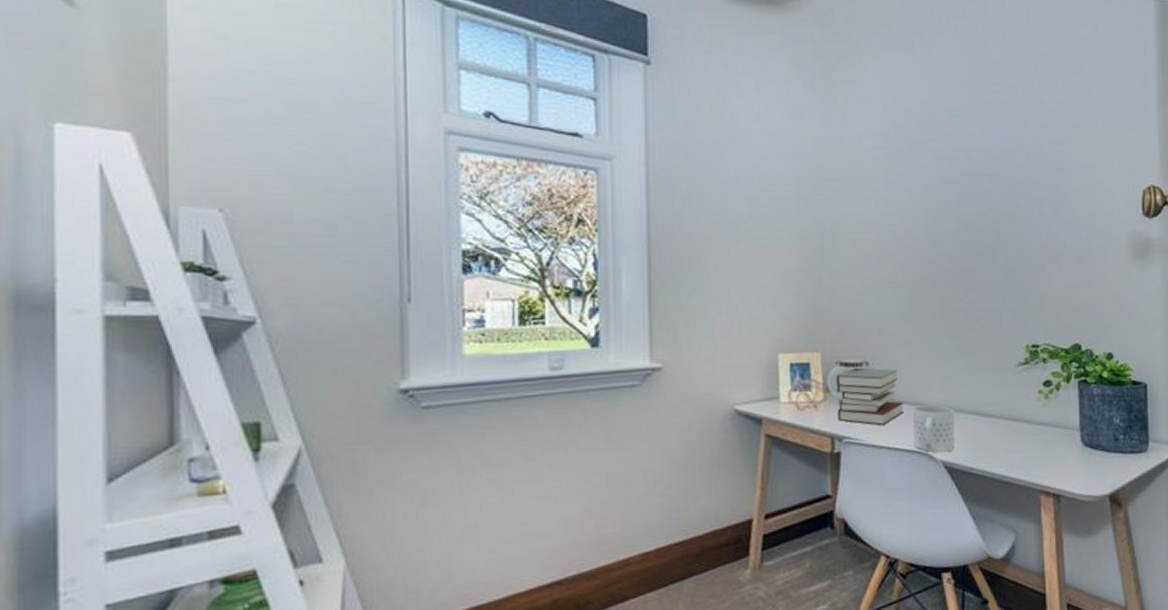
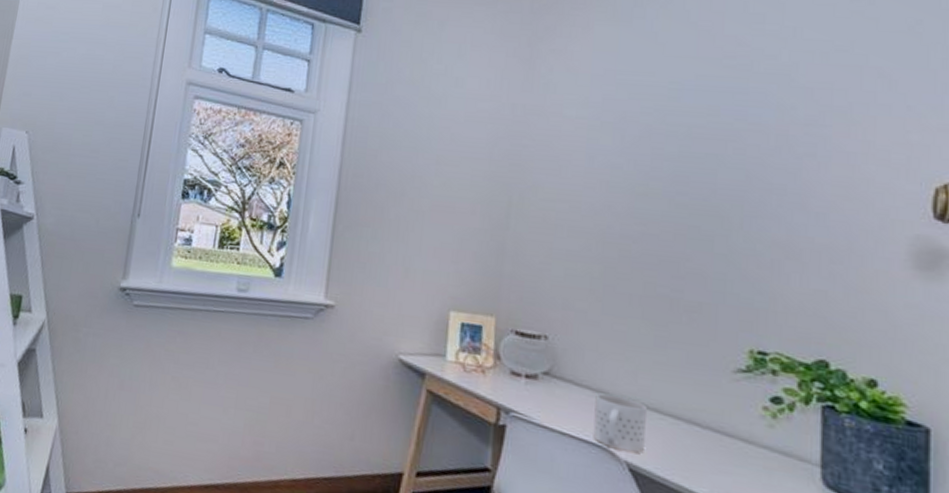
books: present [836,368,903,426] -> none [506,340,584,408]

